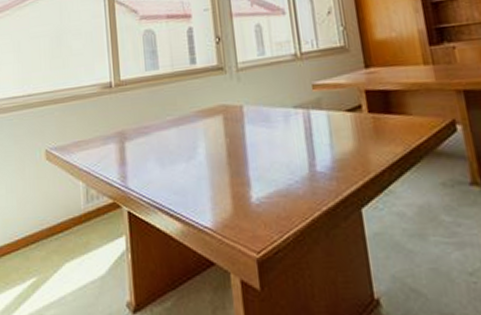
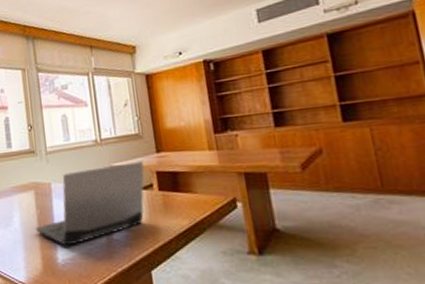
laptop computer: none [223,78,352,181] -> present [35,161,144,246]

